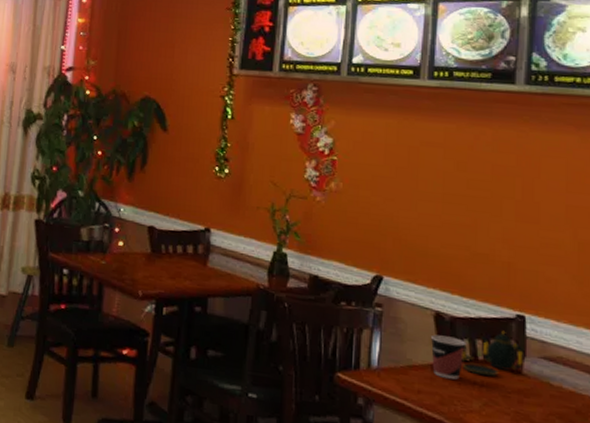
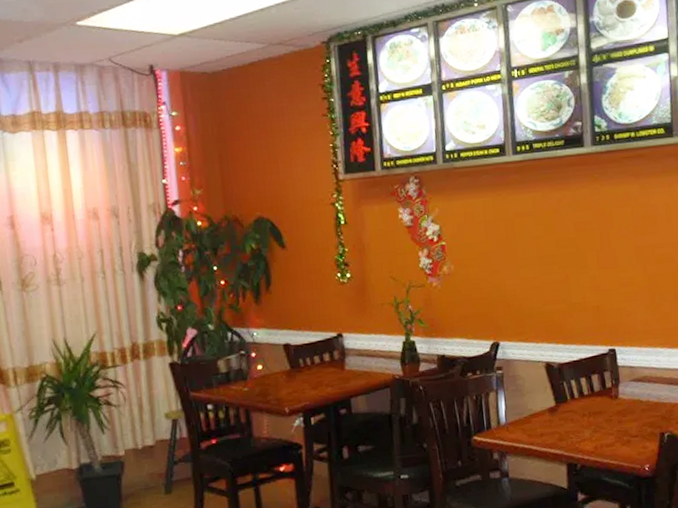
cup: present [430,334,467,380] -> none [544,380,574,418]
teapot: present [461,330,523,377] -> none [571,365,618,408]

